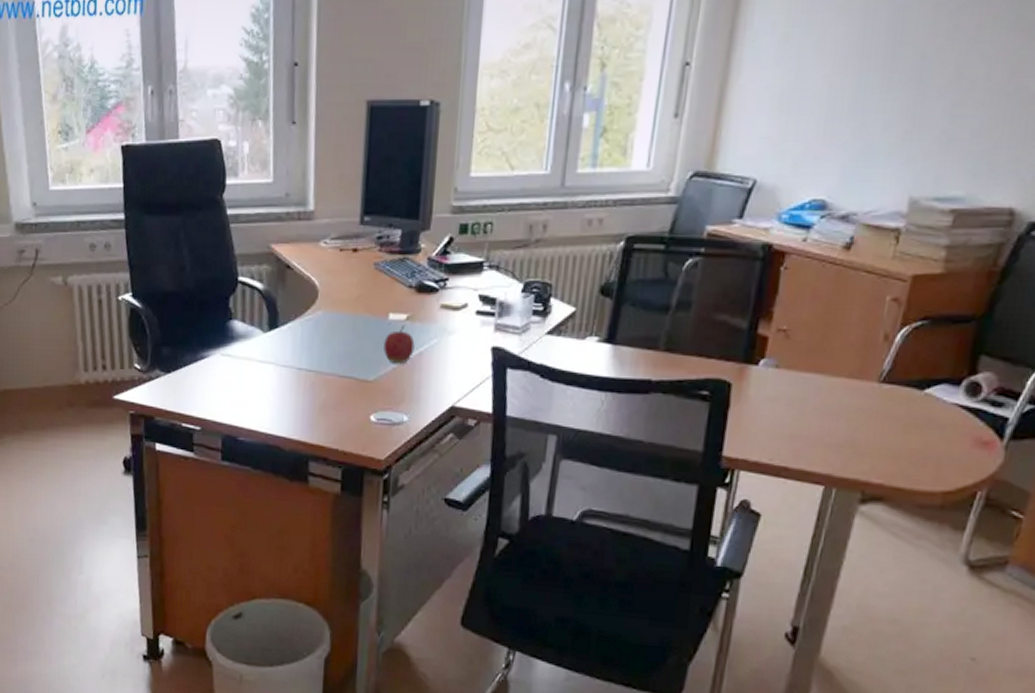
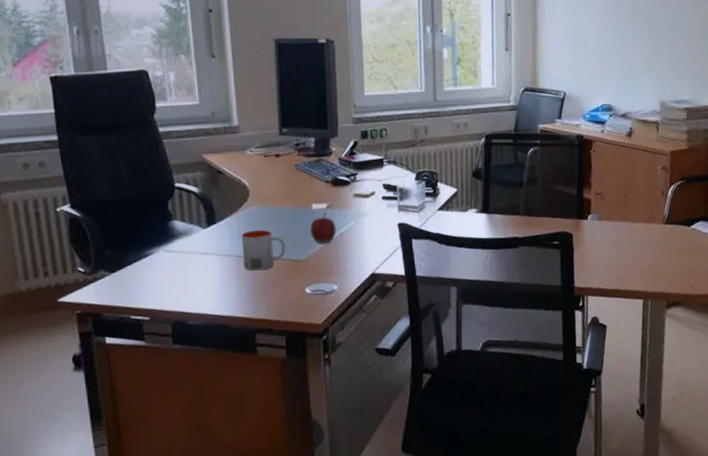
mug: none [304,339,353,388] -> present [241,229,286,271]

